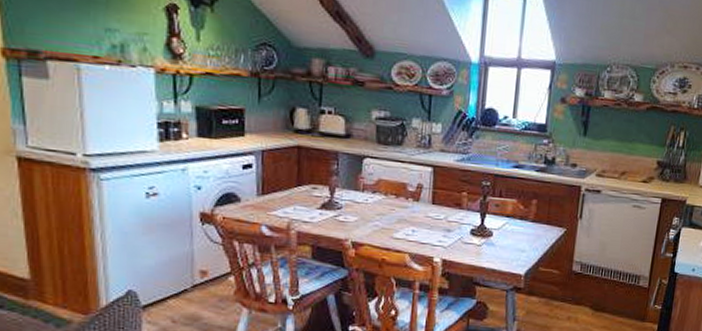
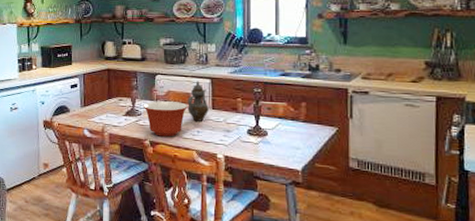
mixing bowl: none [344,191,404,237] -> present [143,101,189,137]
teapot: none [402,168,428,219] -> present [187,81,209,121]

